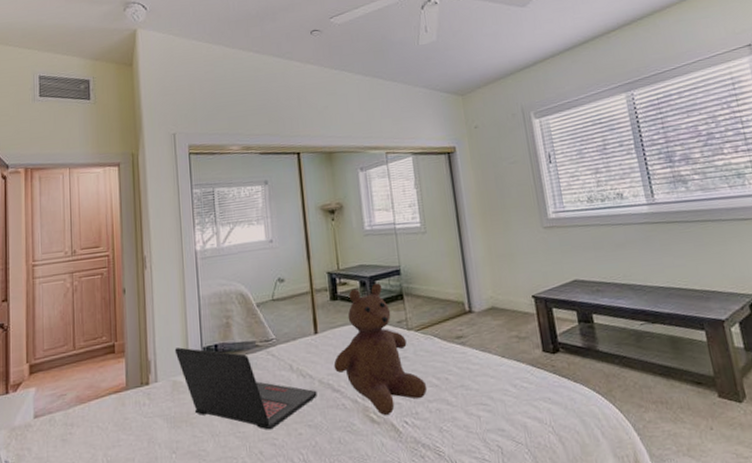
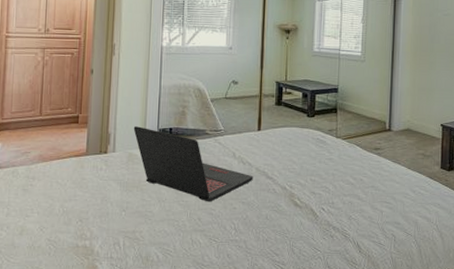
teddy bear: present [333,283,427,416] -> none [270,97,345,202]

